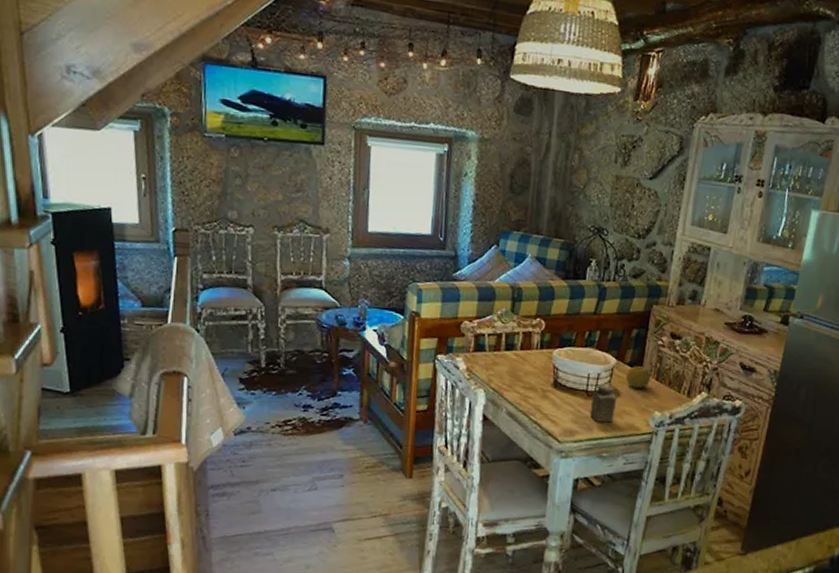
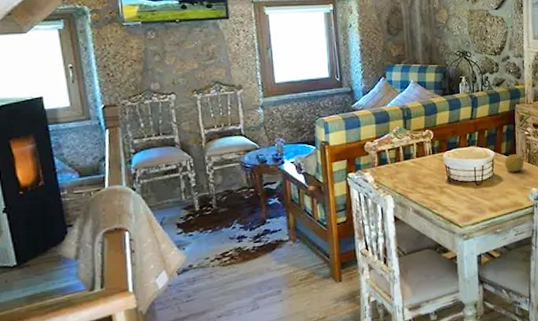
salt shaker: present [590,383,617,423] -> none [481,173,501,205]

